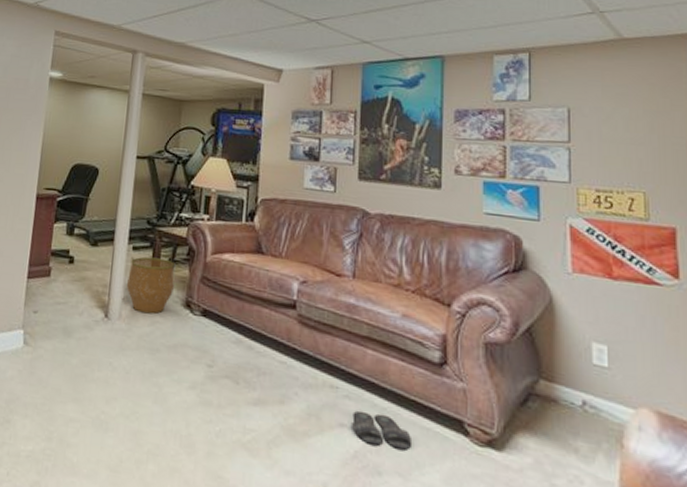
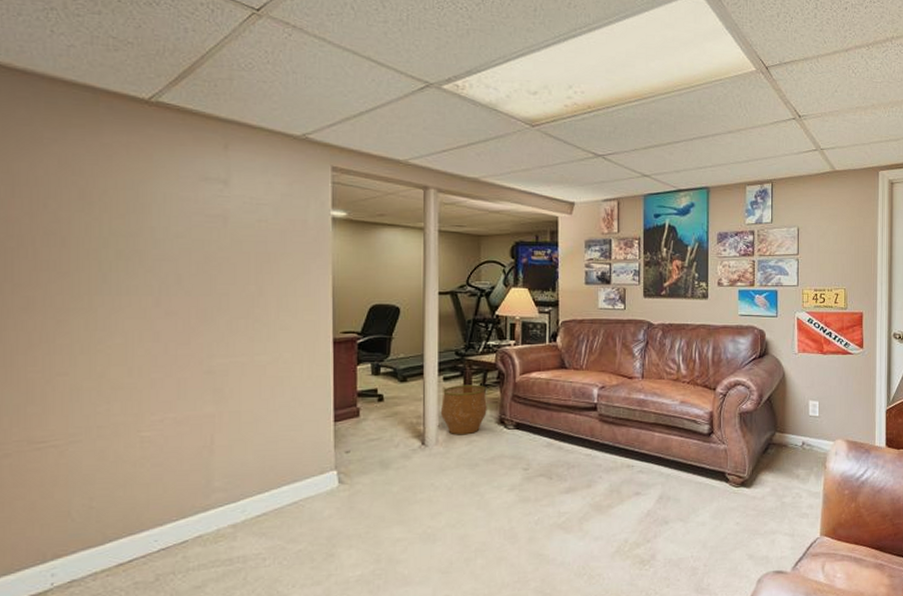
slippers: present [351,410,411,451] -> none [644,479,689,504]

